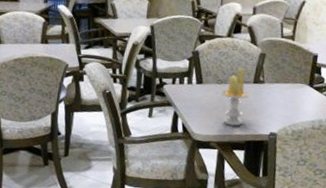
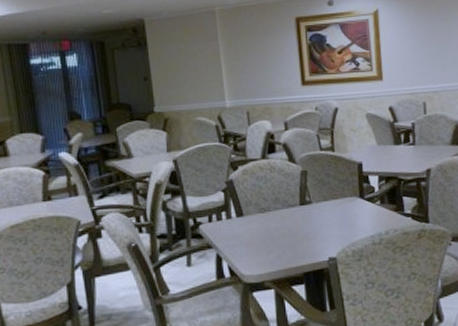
candle: present [220,67,250,126] -> none [266,190,299,259]

